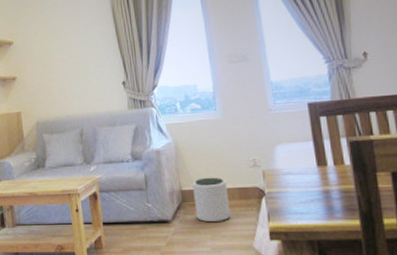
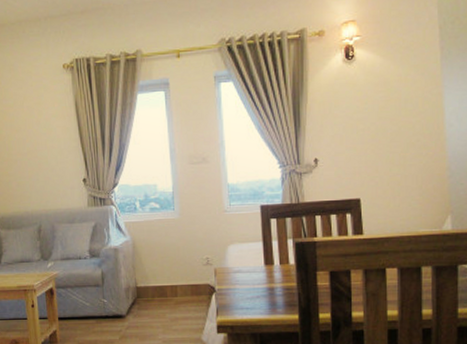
plant pot: present [192,177,231,223] -> none [148,274,182,317]

